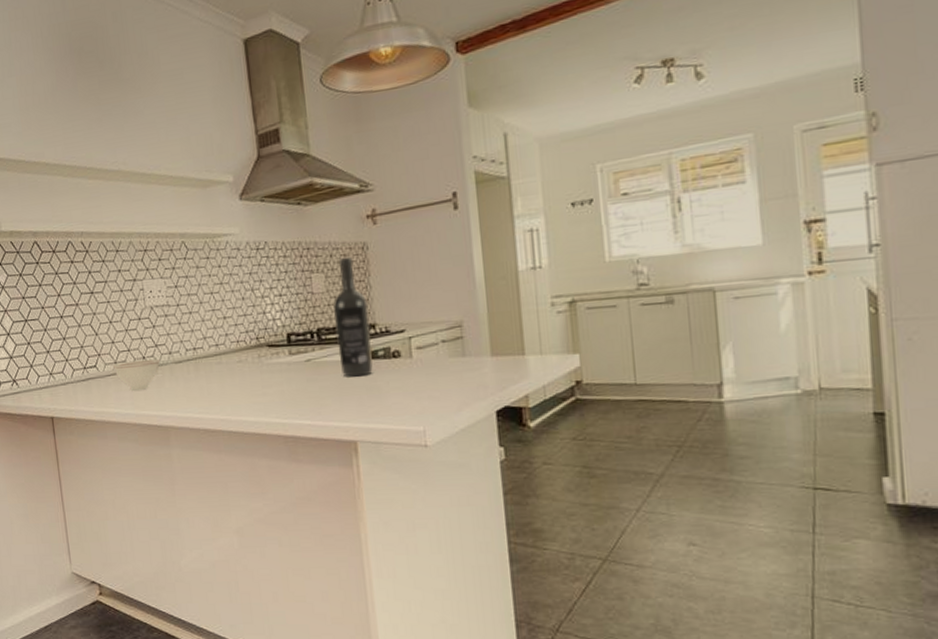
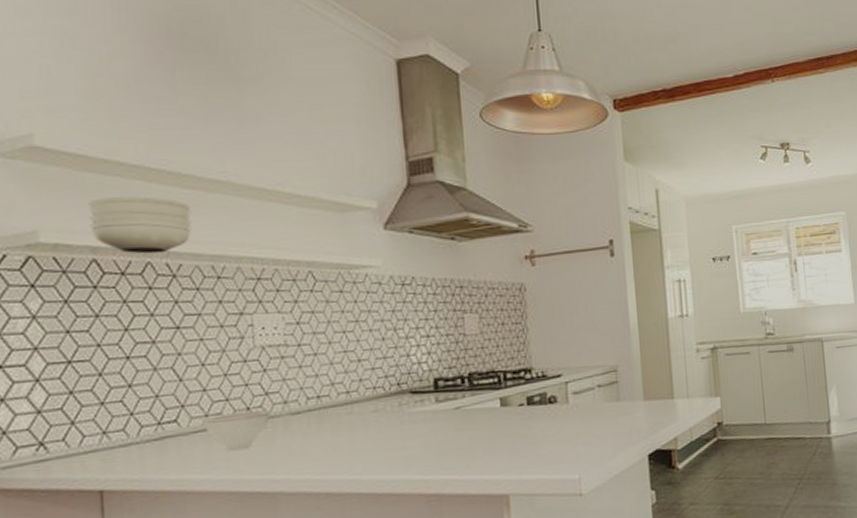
bowl: none [28,189,97,235] -> present [88,196,193,254]
wine bottle: present [333,256,373,377] -> none [487,297,528,425]

